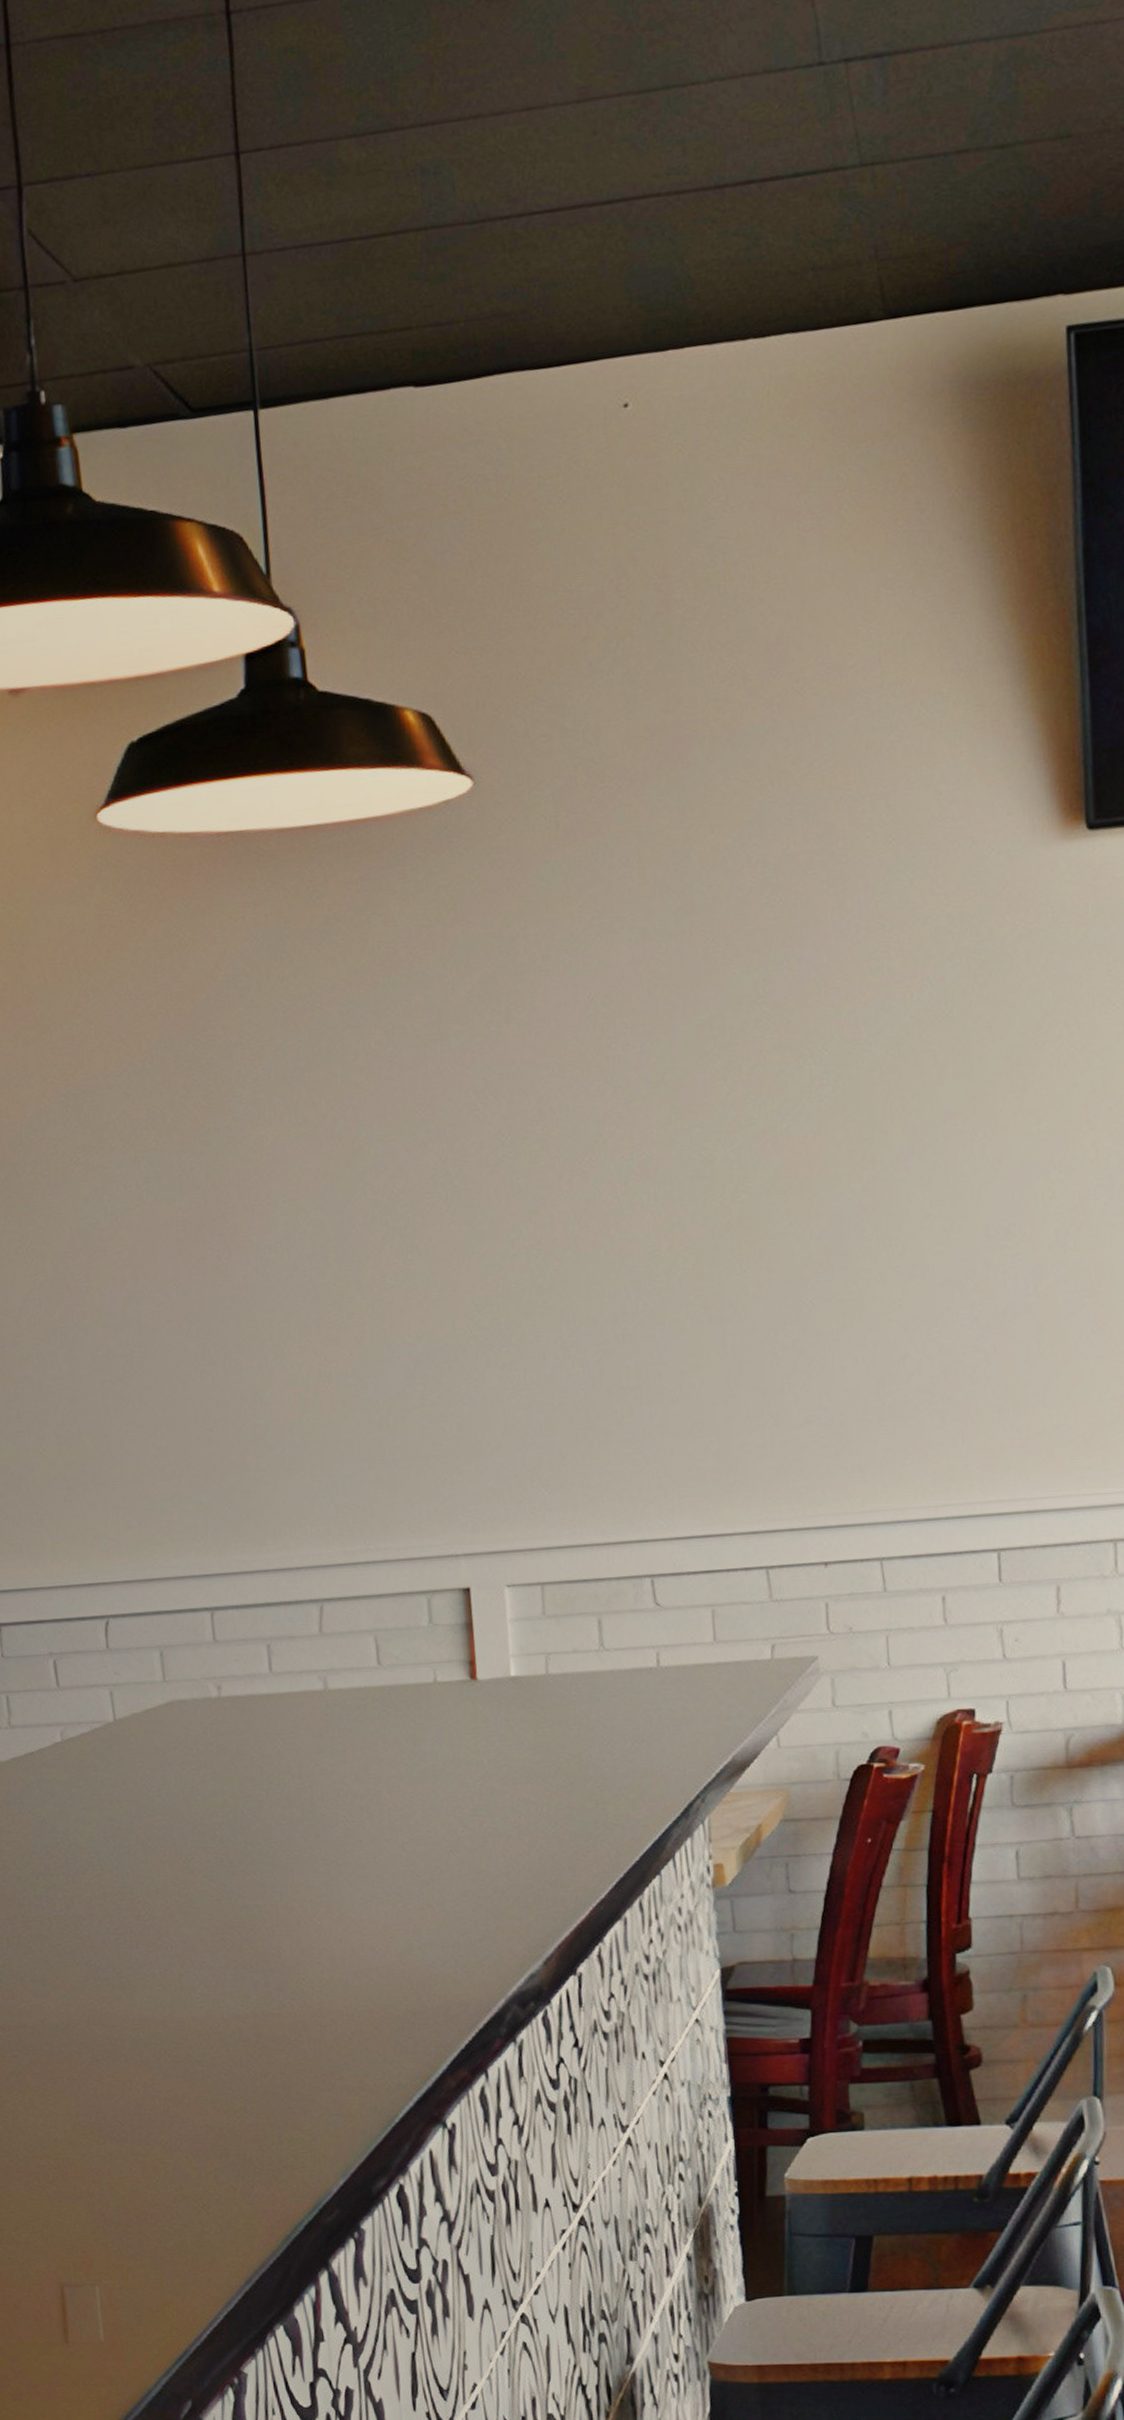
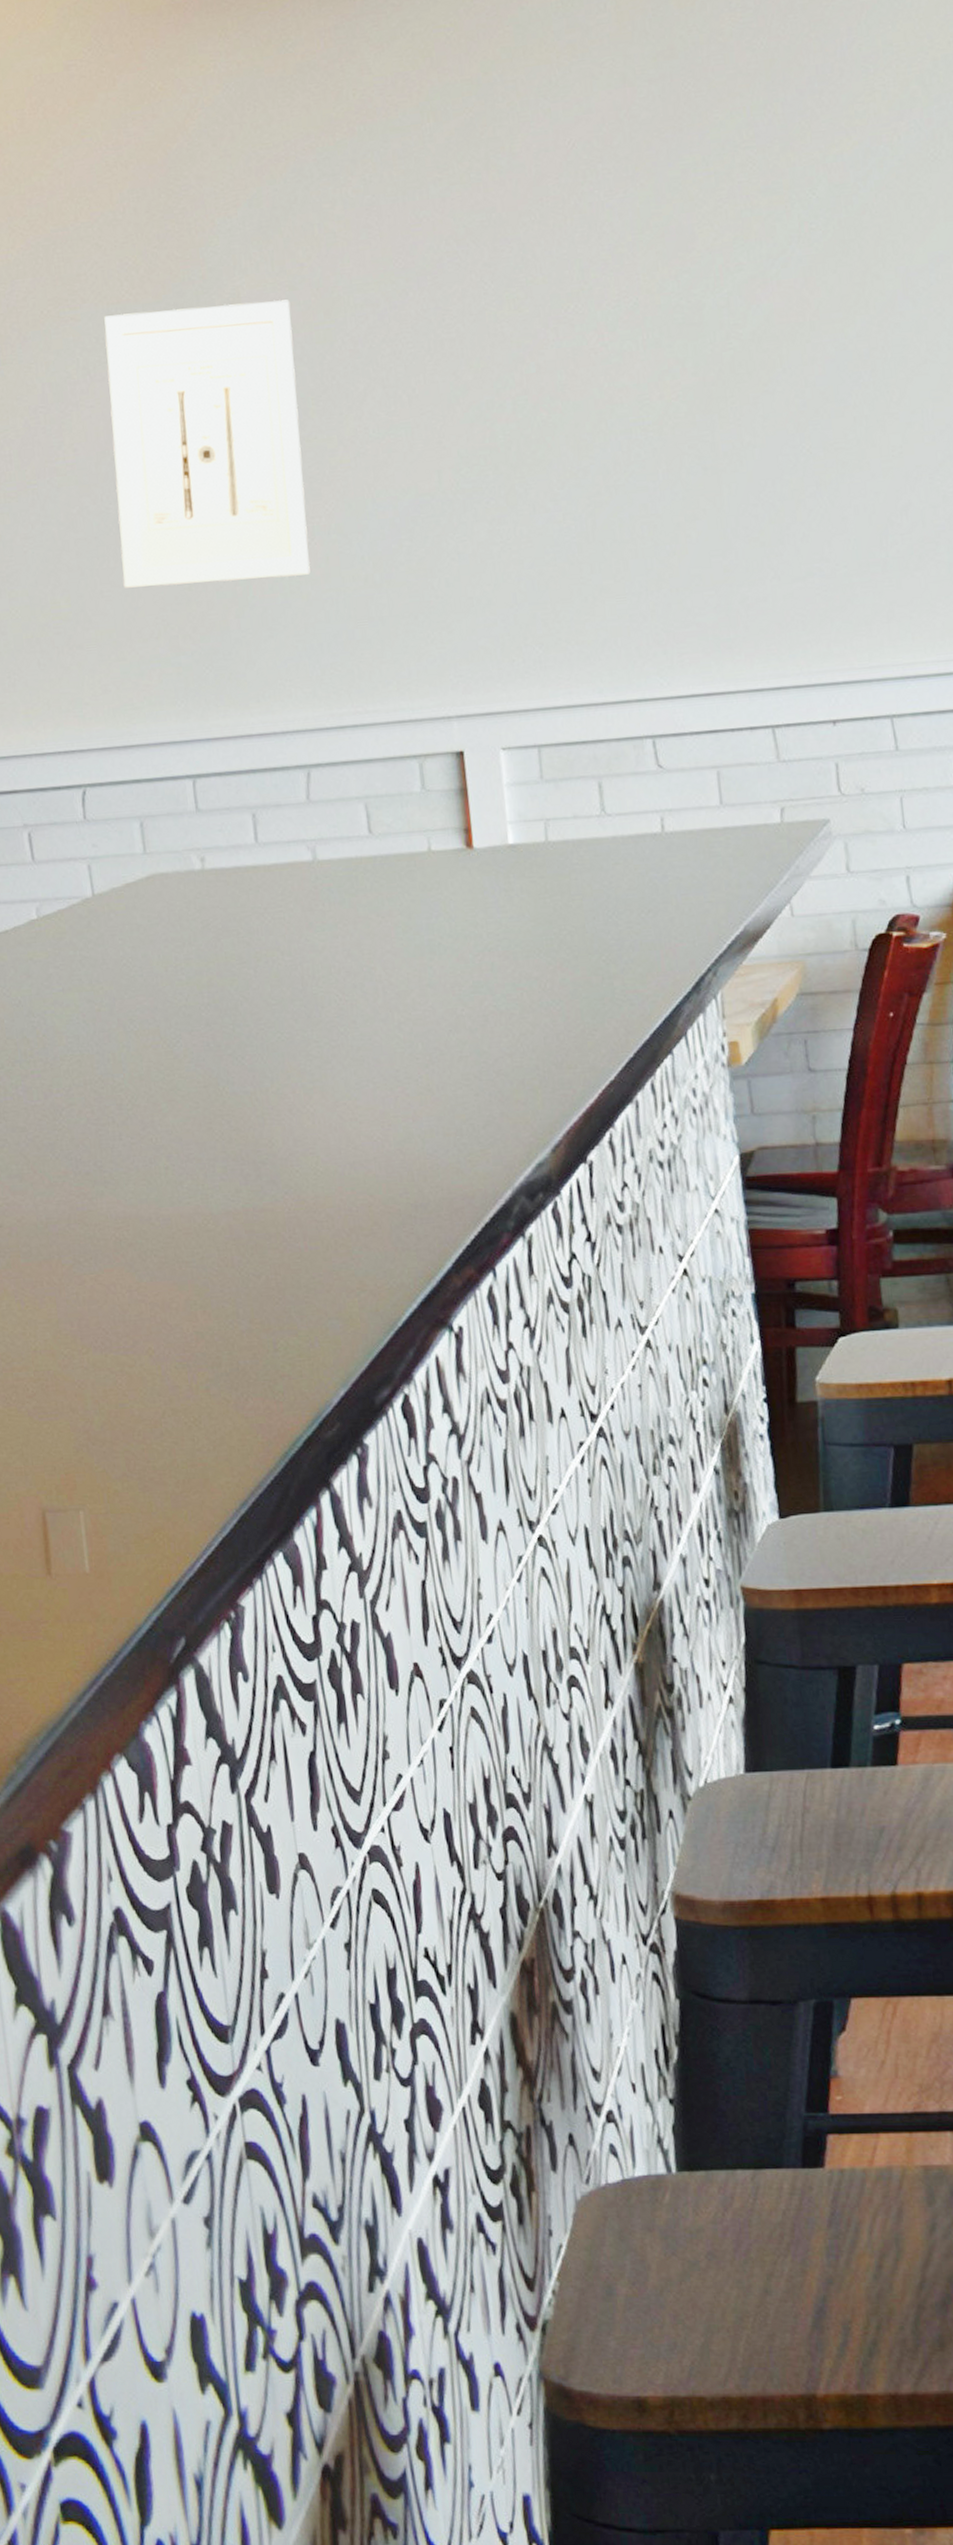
wall art: none [132,1149,327,1429] -> present [104,299,311,588]

